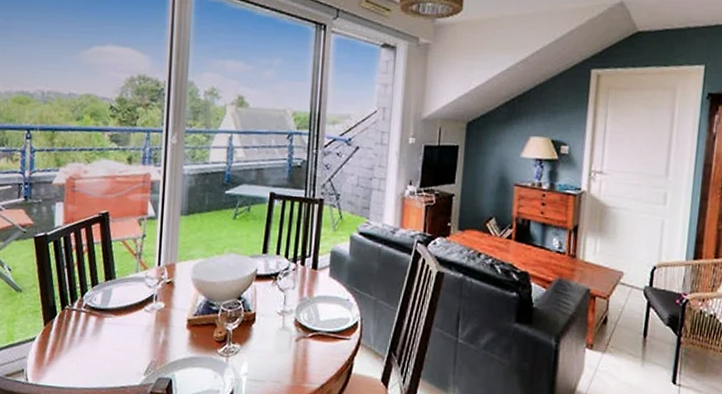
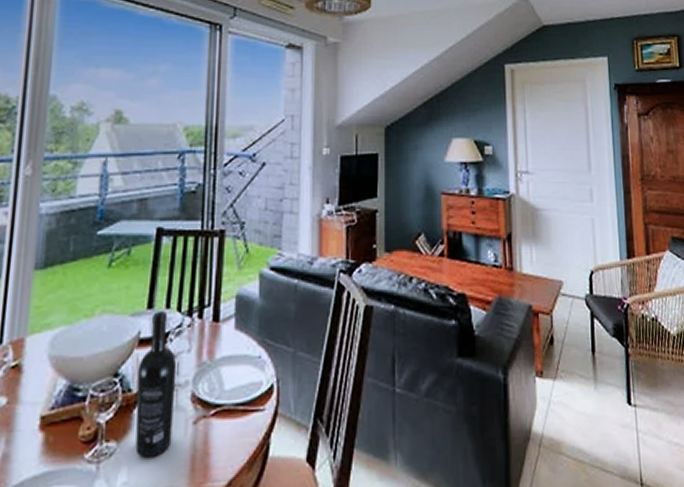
wine bottle: none [253,256,284,360] -> present [135,311,177,459]

